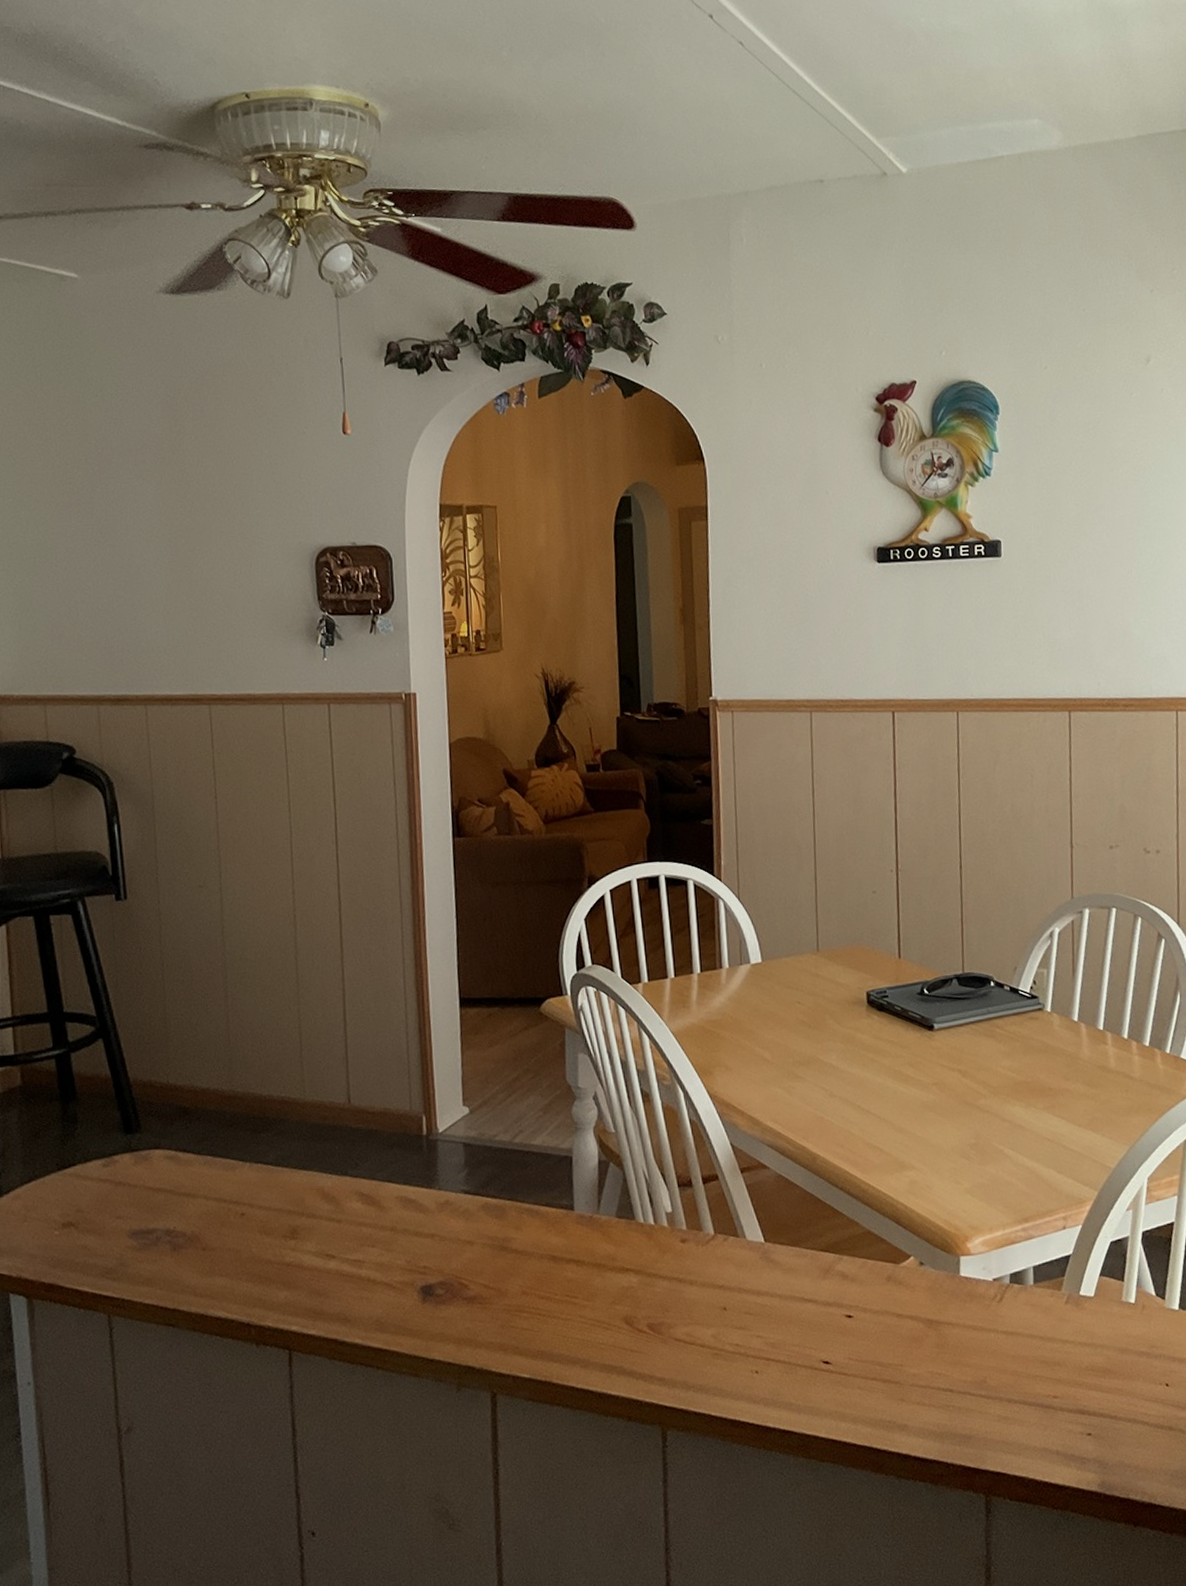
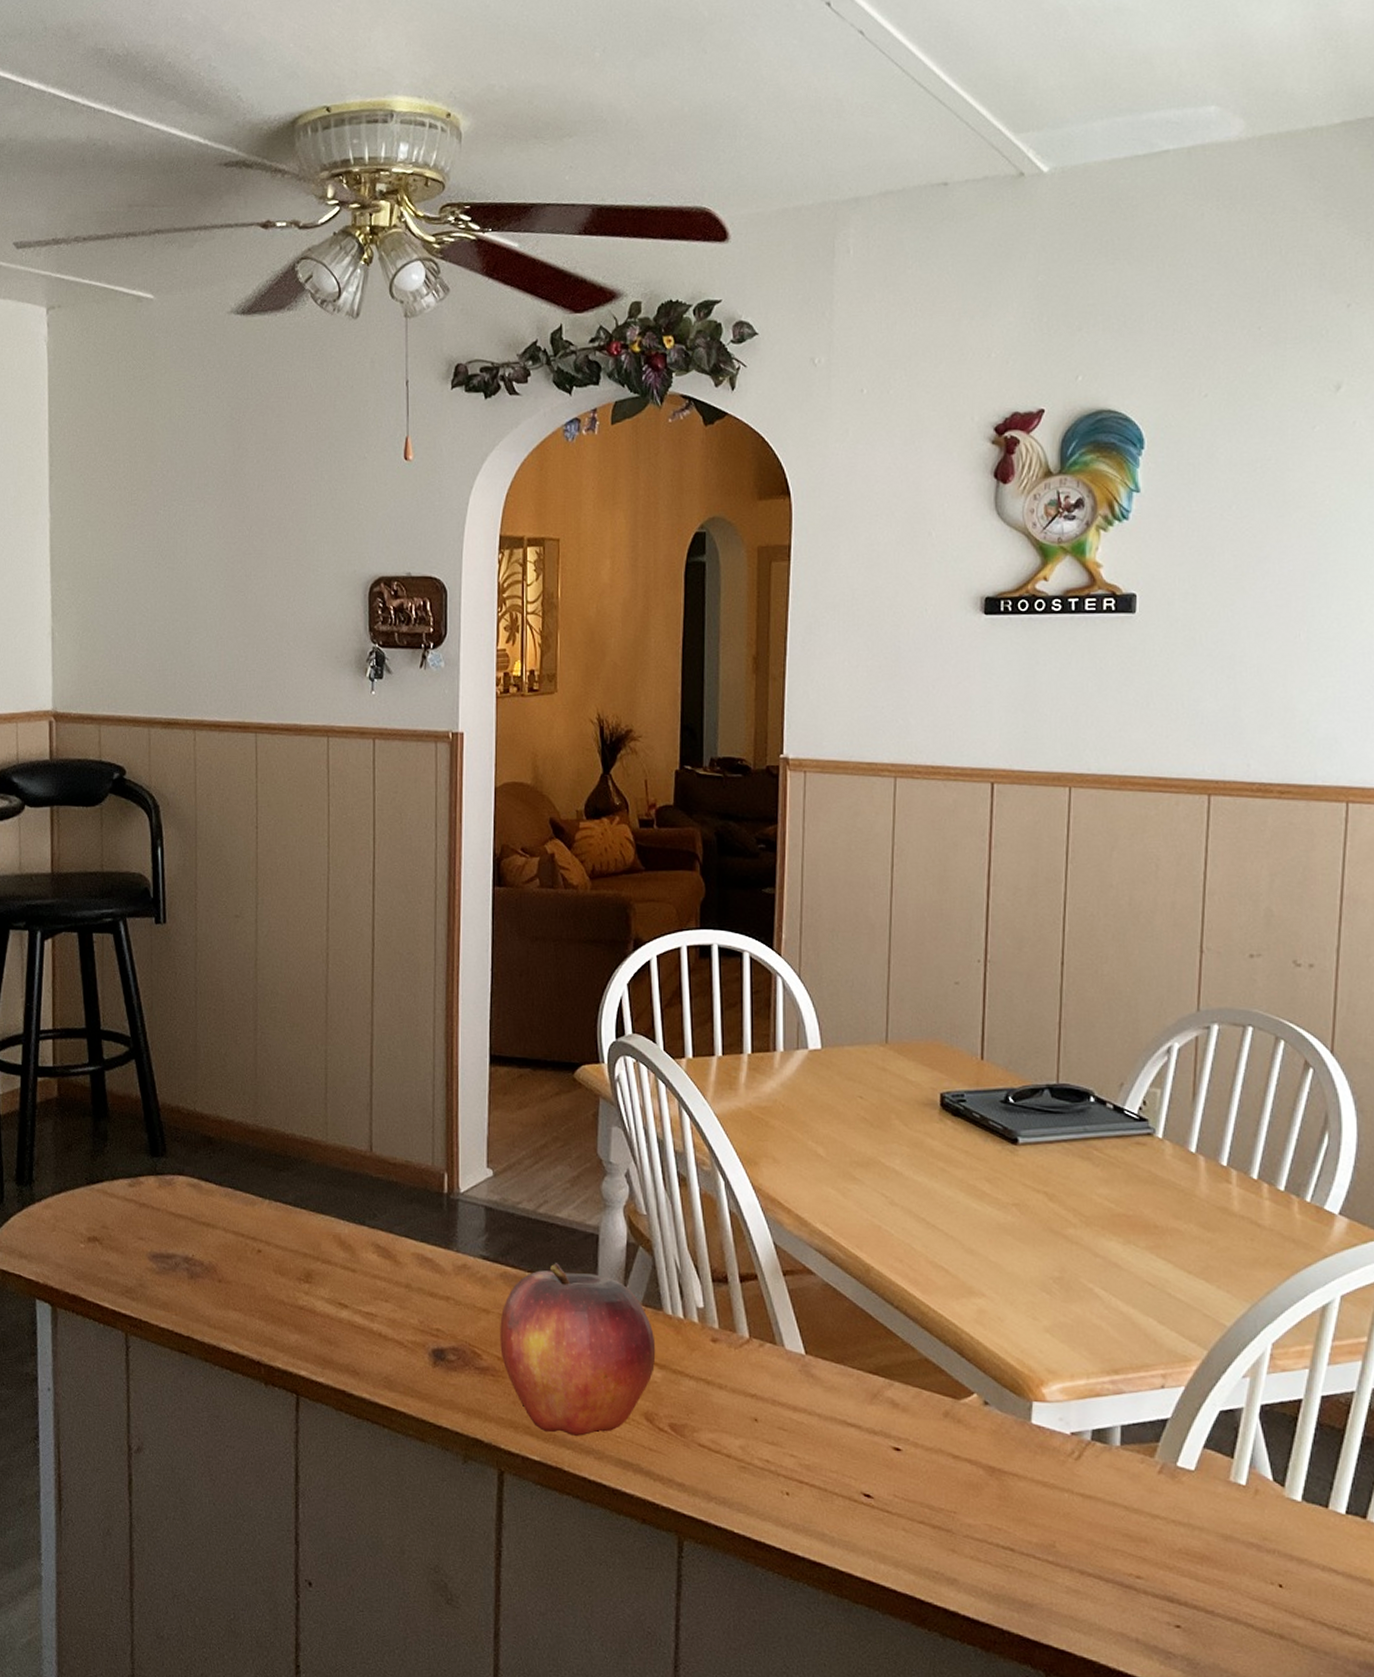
fruit: none [484,1188,632,1350] -> present [500,1263,656,1437]

